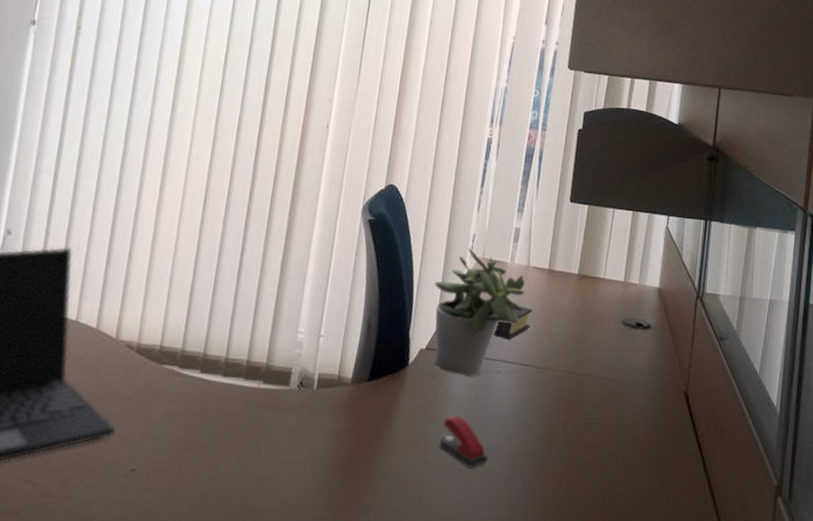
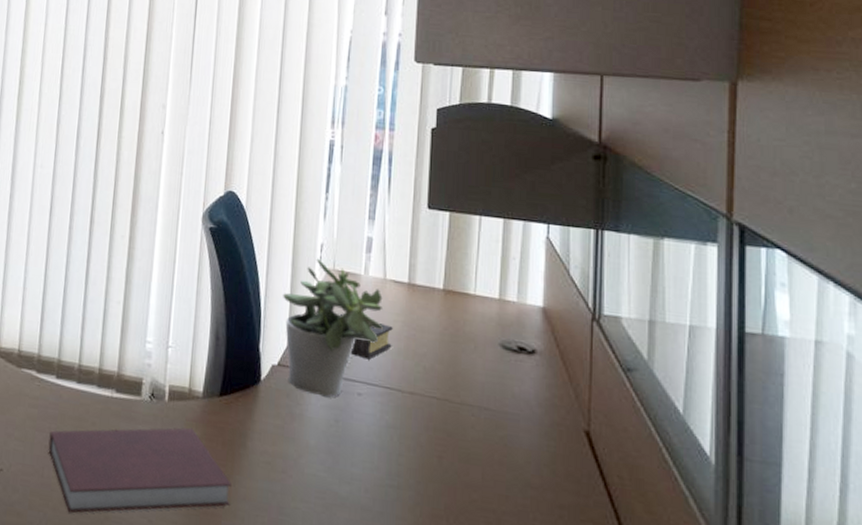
notebook: none [187,413,374,507] -> present [48,427,232,513]
stapler: present [439,416,488,468] -> none [299,439,354,498]

